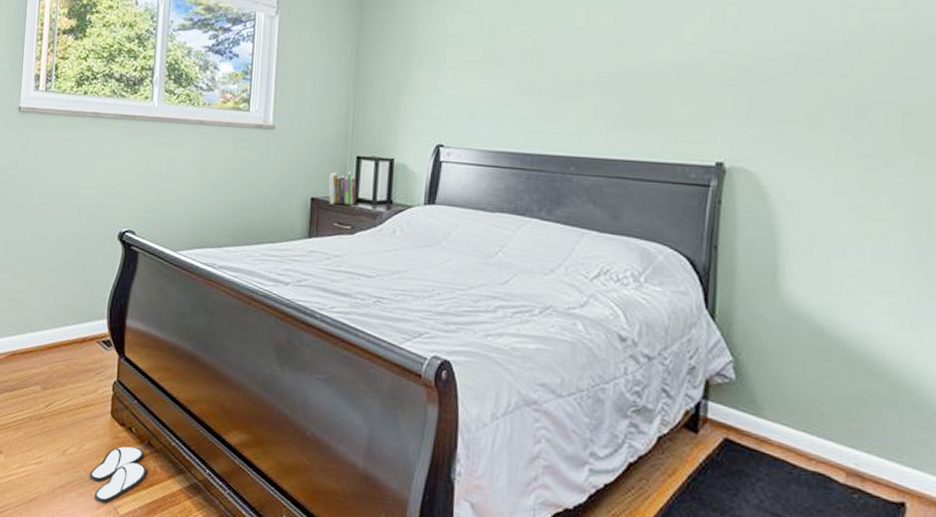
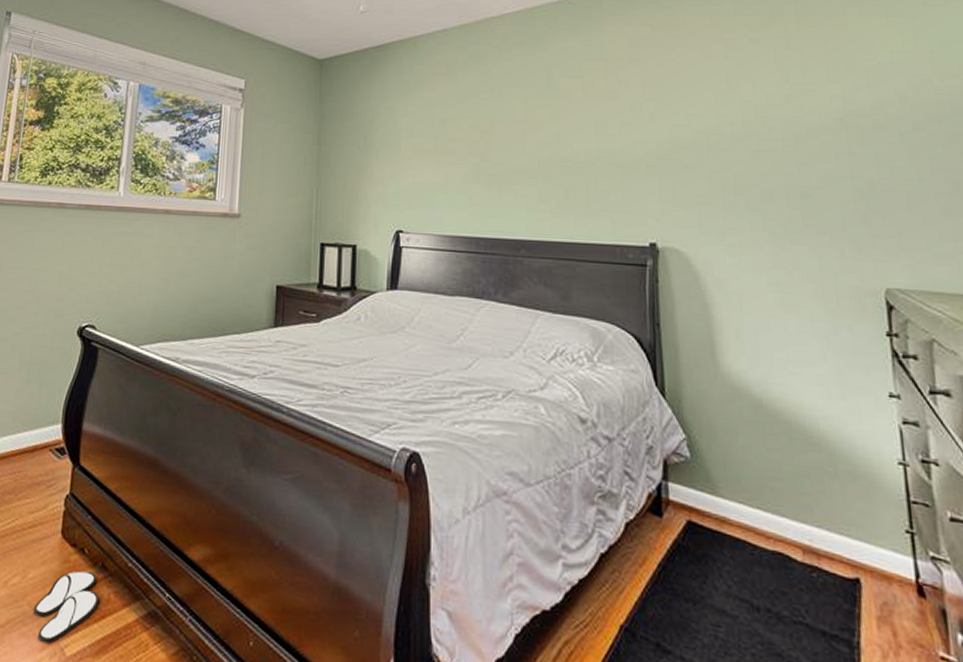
books: present [328,171,357,206] -> none [293,258,321,293]

